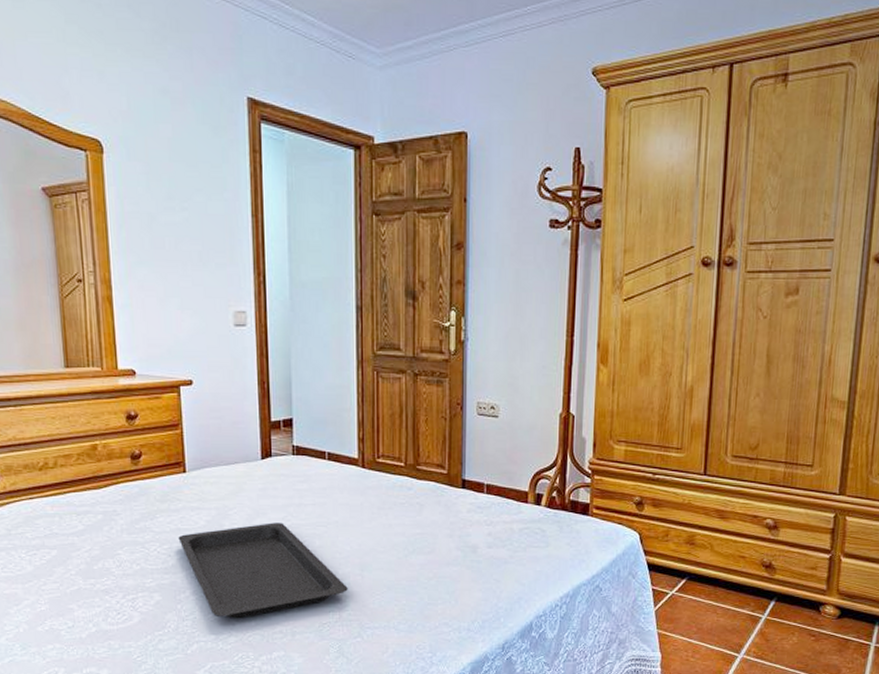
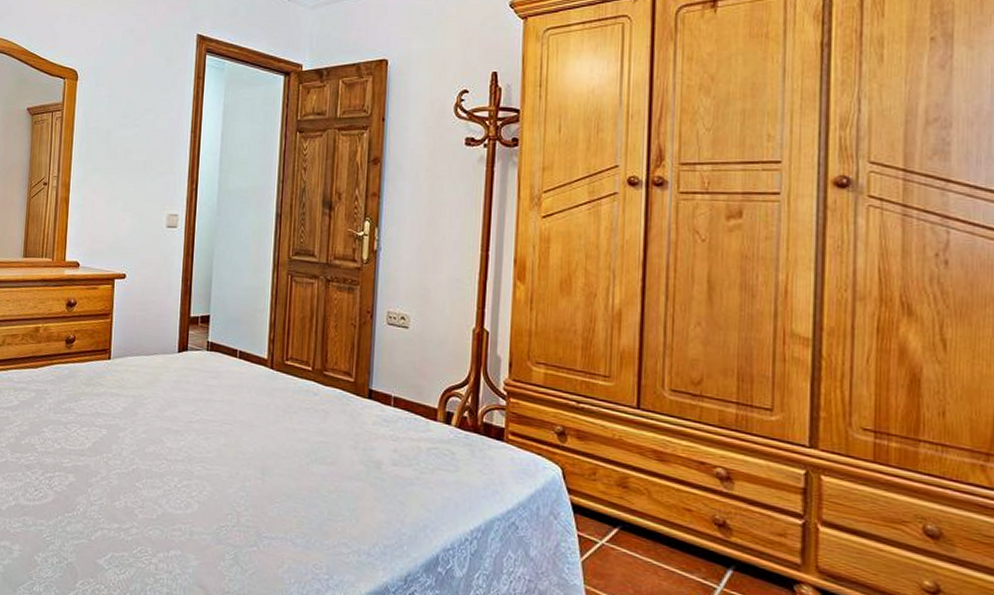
serving tray: present [178,522,348,619] -> none [97,415,248,510]

